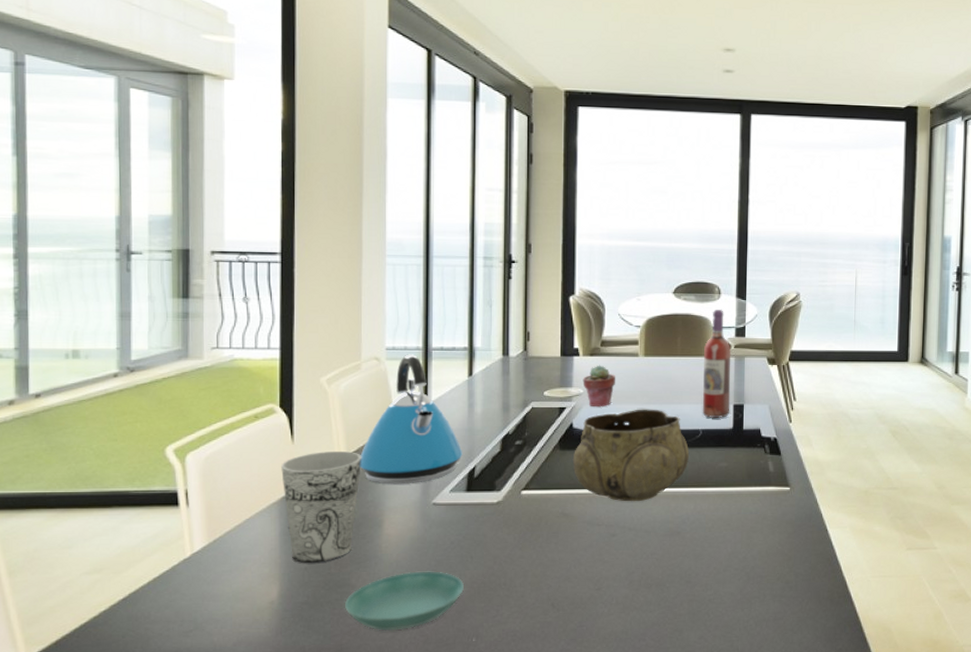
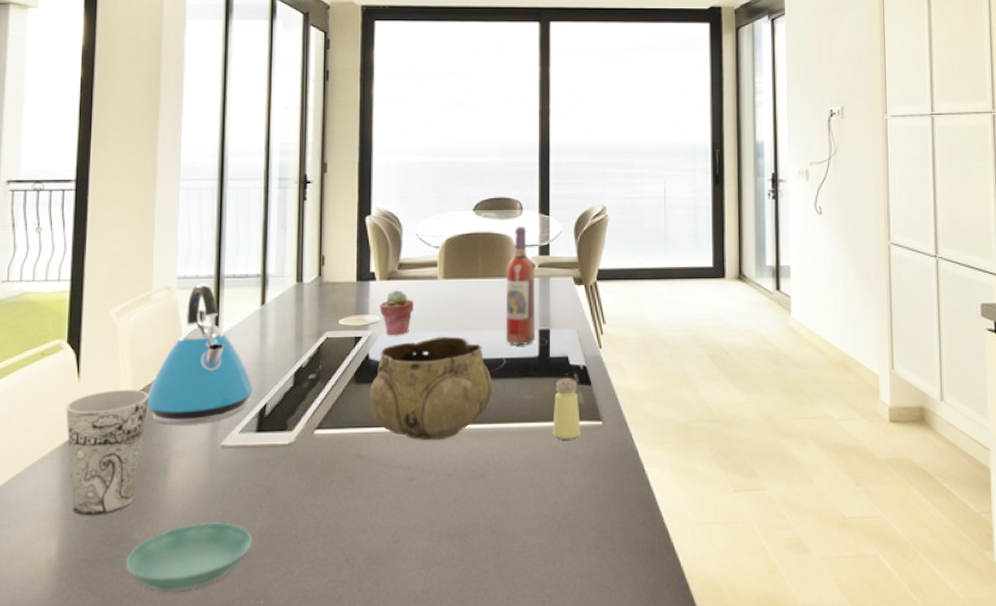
saltshaker: none [744,449,770,503] -> present [553,378,580,440]

